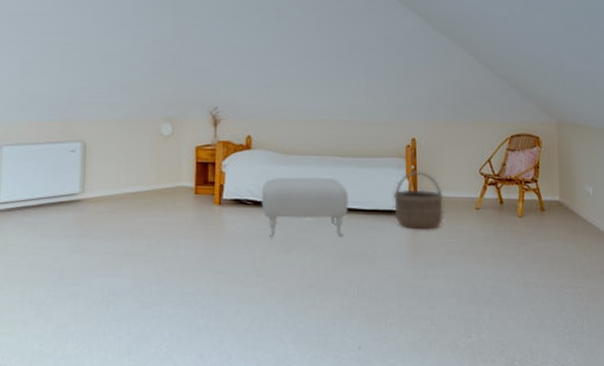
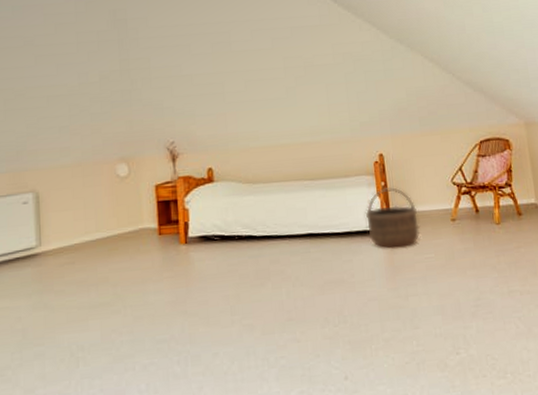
ottoman: present [261,177,348,237] -> none [228,203,321,272]

